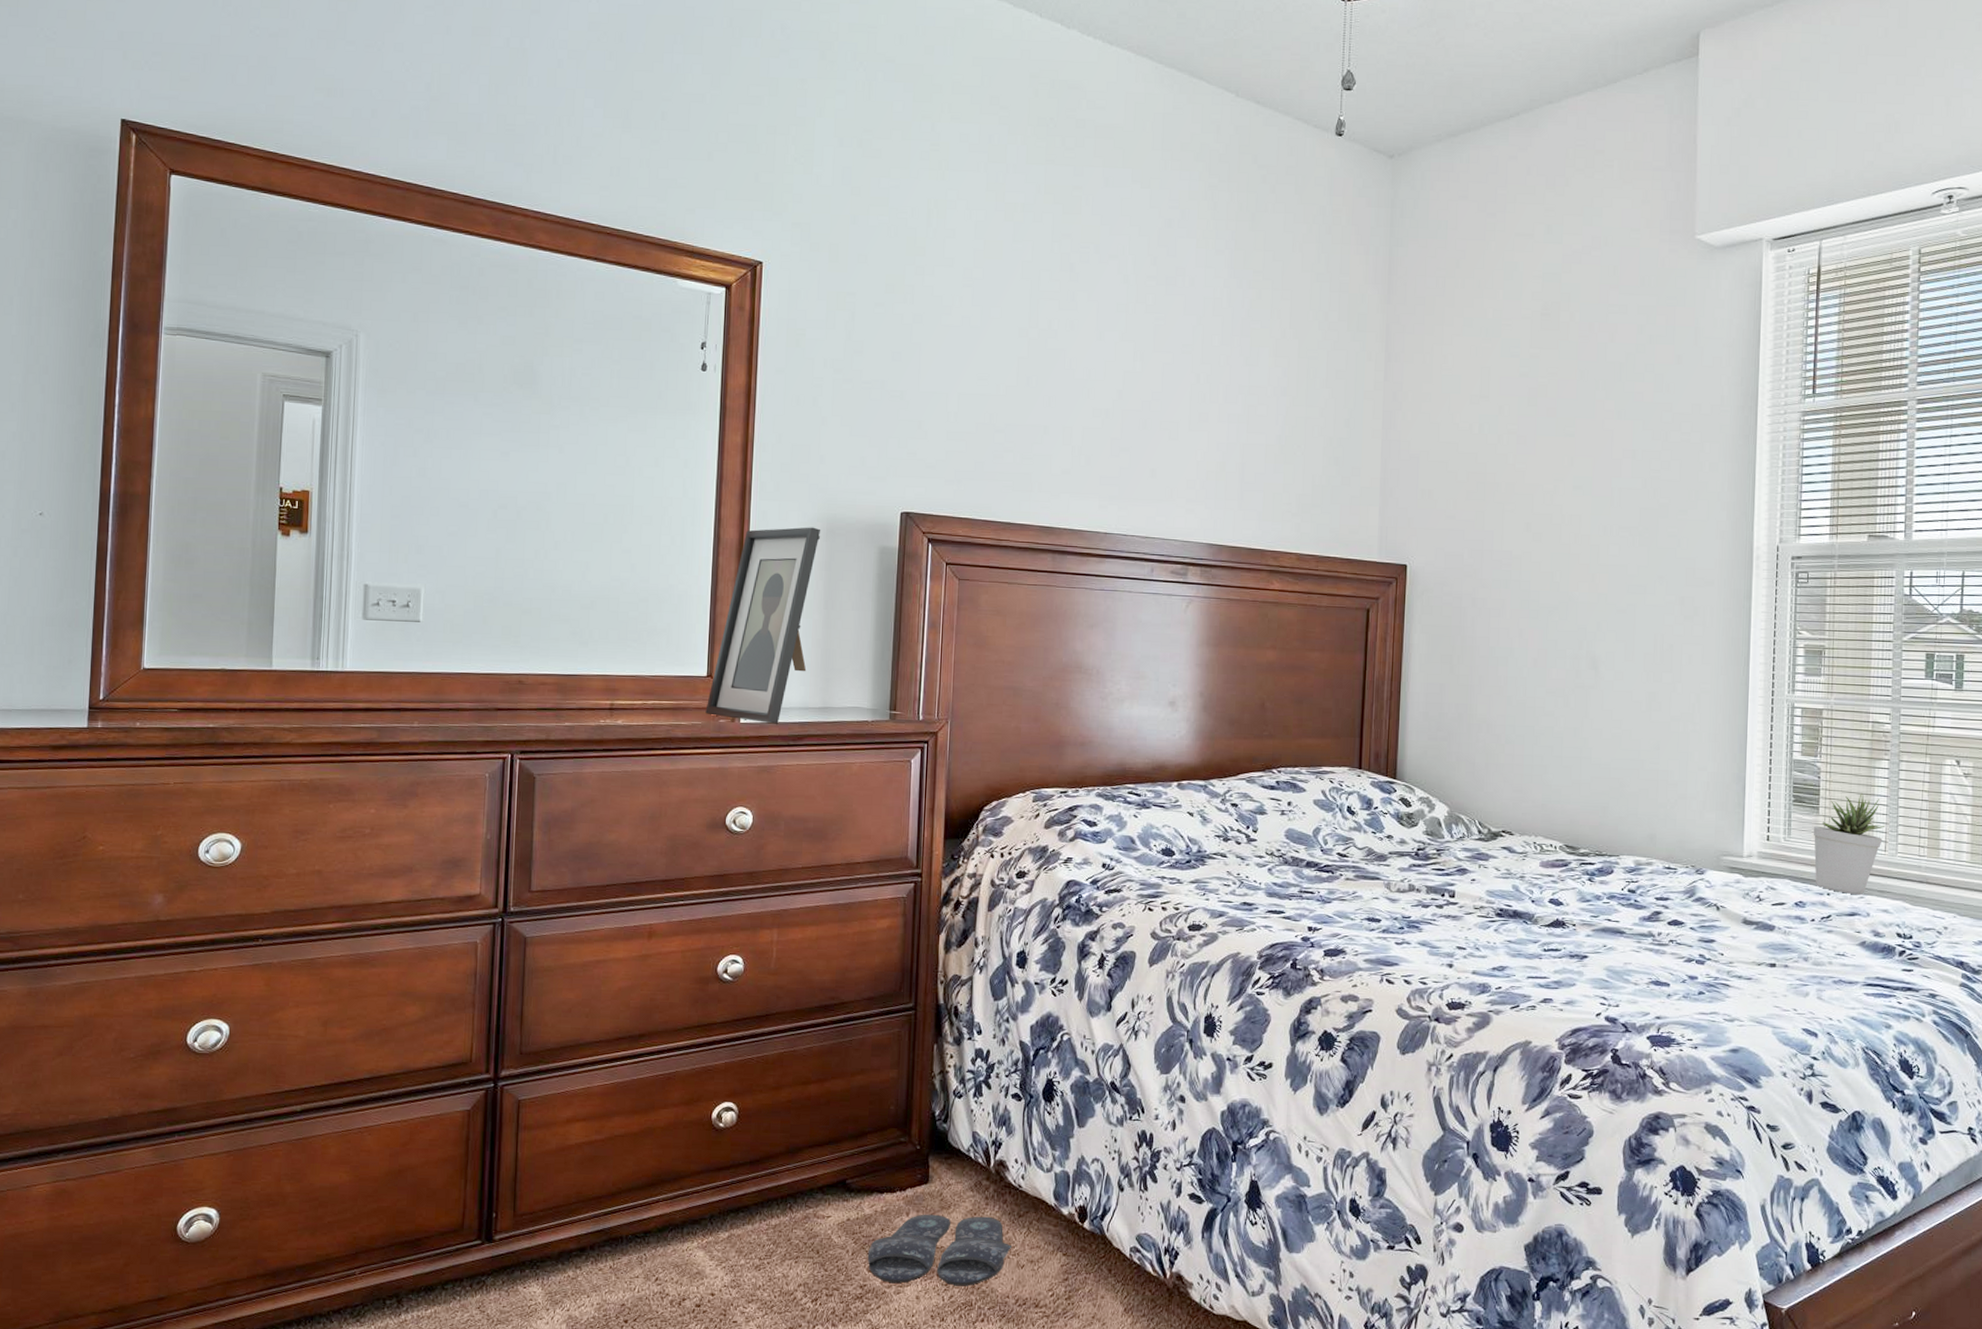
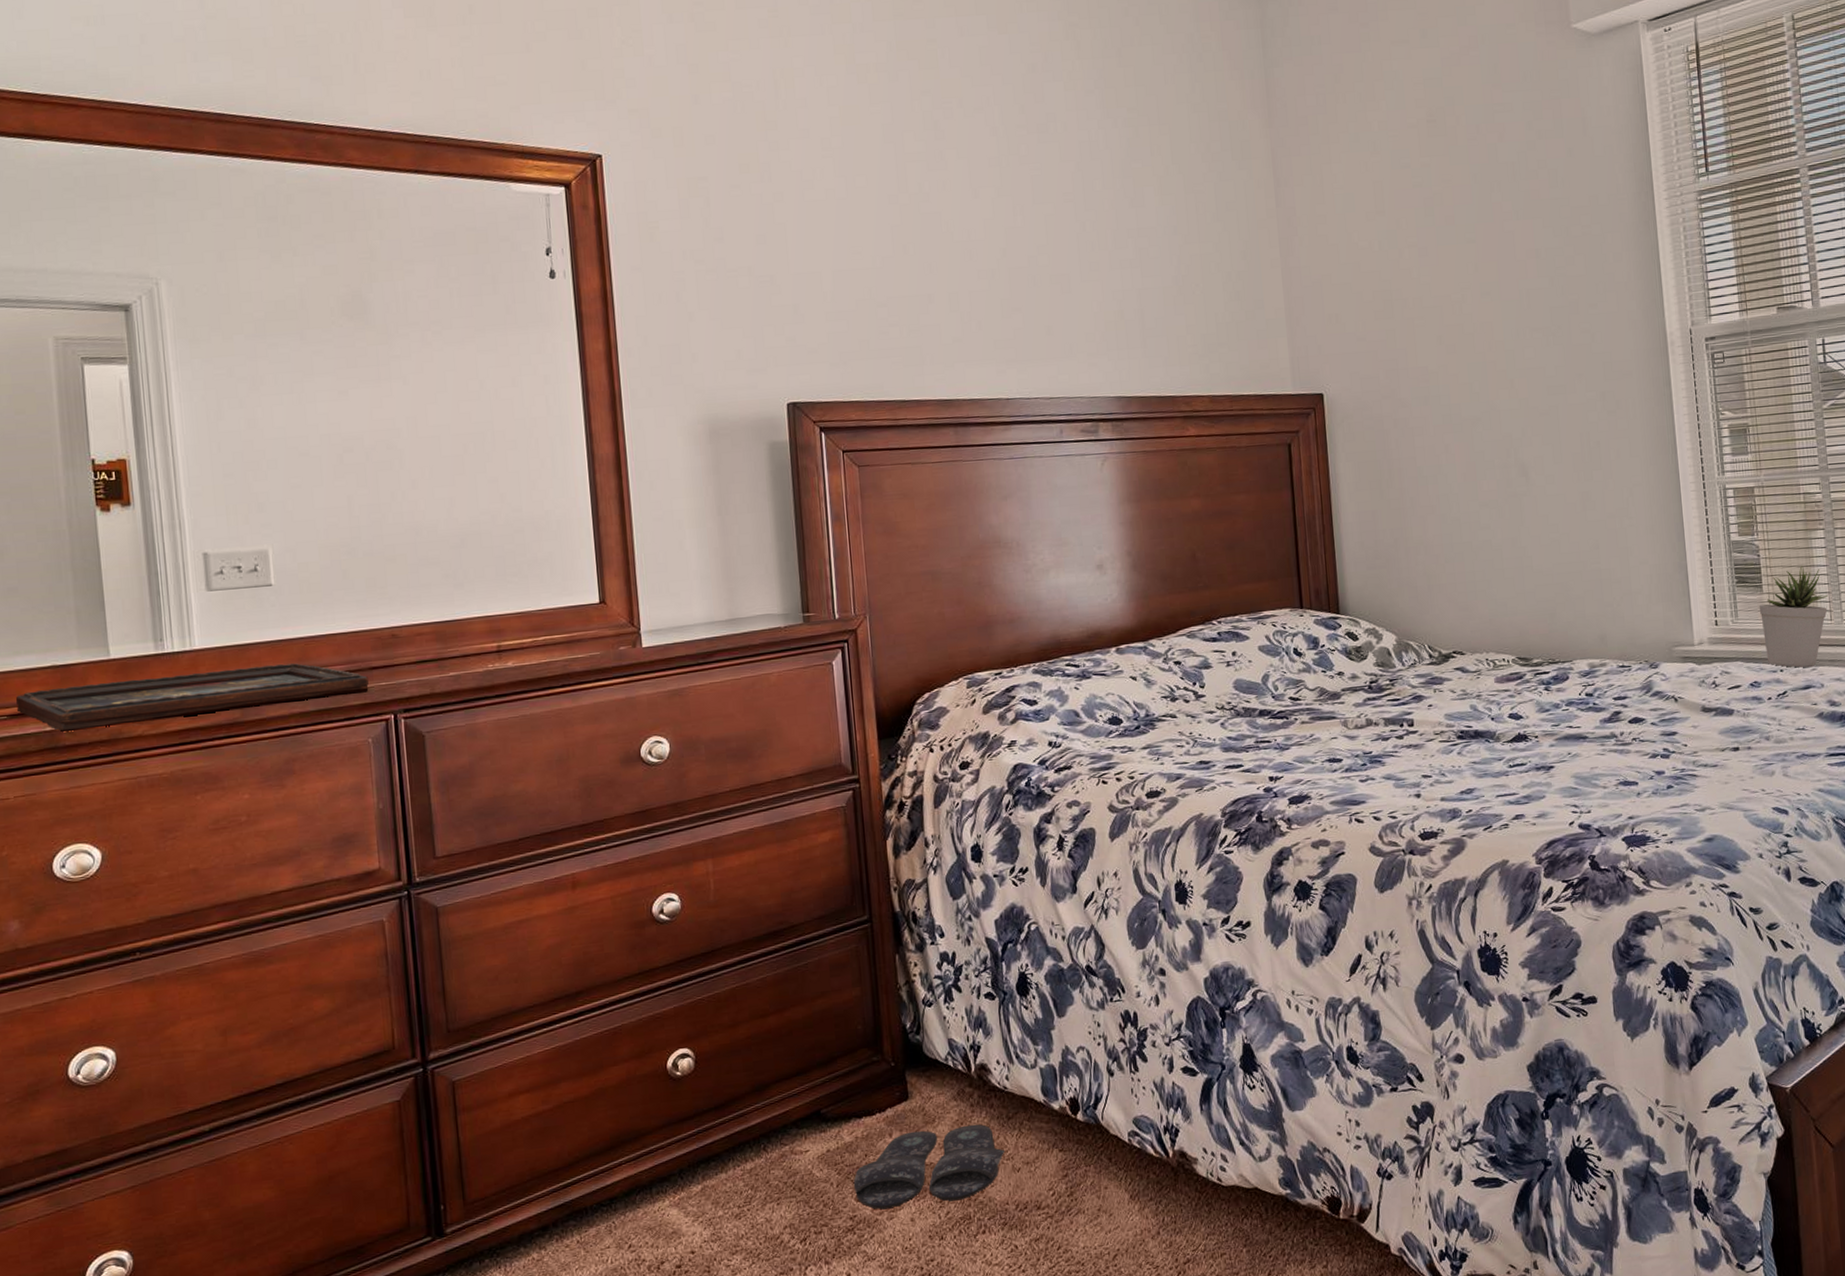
decorative tray: none [186,689,493,732] -> present [15,663,369,732]
picture frame: present [705,527,821,724] -> none [602,430,707,646]

